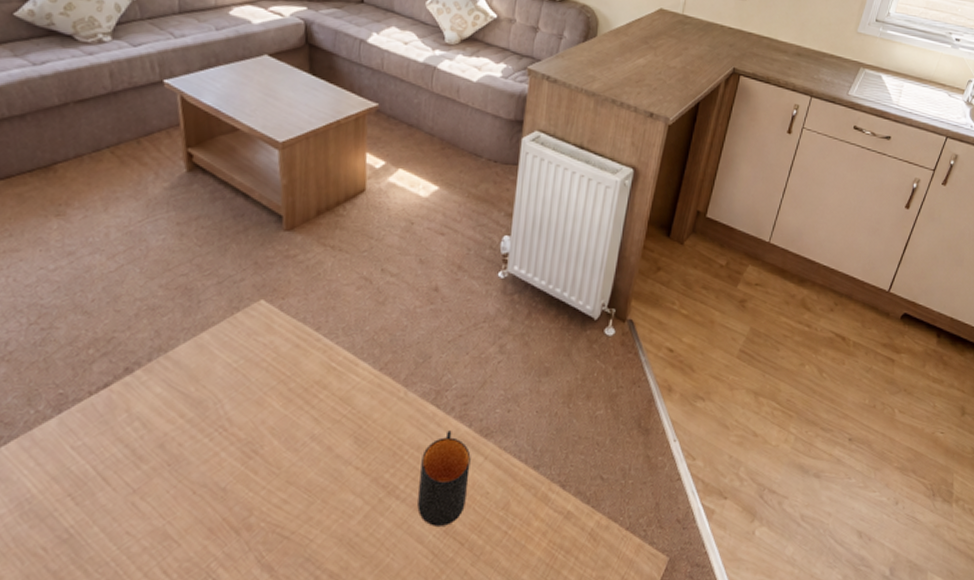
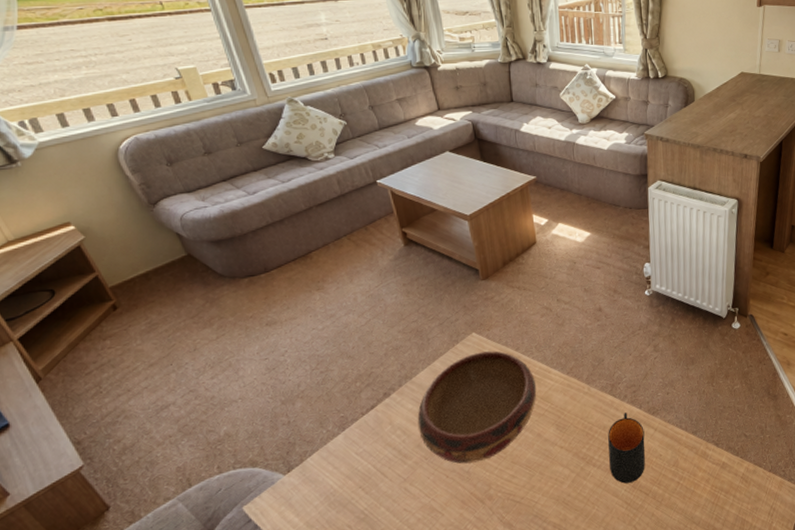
decorative bowl: none [164,327,337,478] -> present [417,350,537,464]

